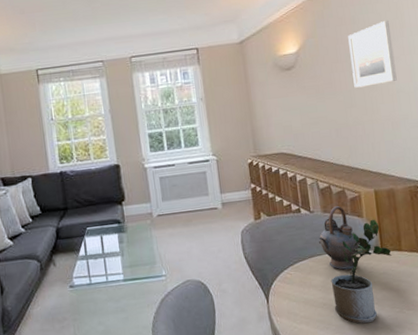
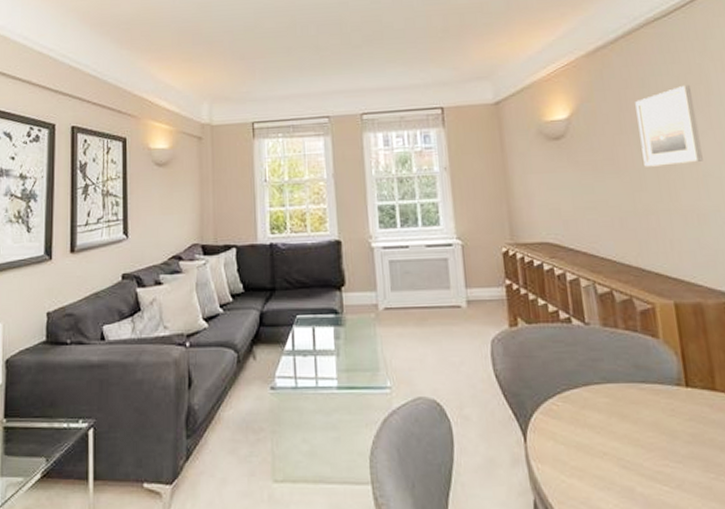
teapot: present [318,206,360,270] -> none [596,319,655,408]
potted plant: present [331,219,392,324] -> none [613,342,702,490]

